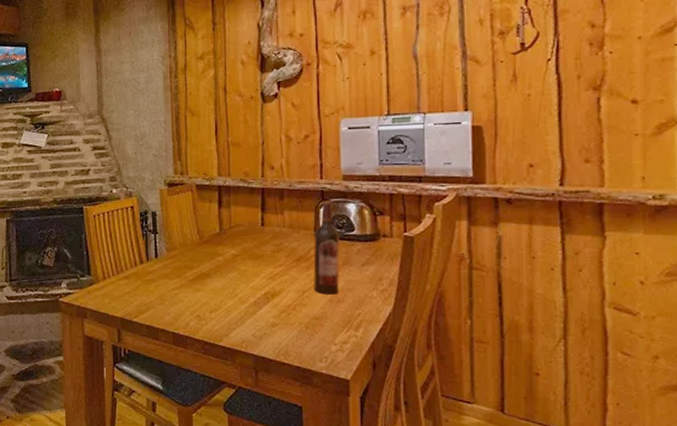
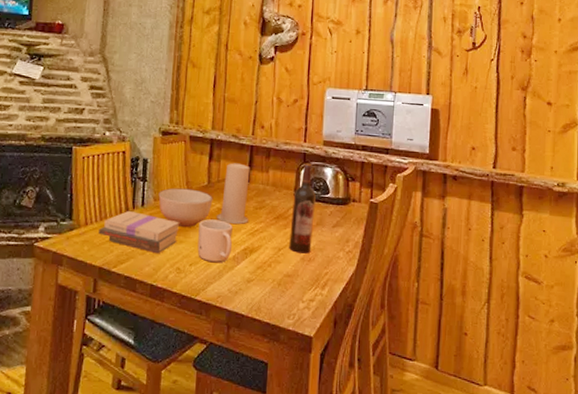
books: none [117,264,195,303] -> present [98,211,179,254]
bowl: none [170,237,227,276] -> present [158,188,213,228]
mug: none [215,266,251,309] -> present [197,219,233,263]
candle: none [232,207,266,270] -> present [216,163,250,225]

